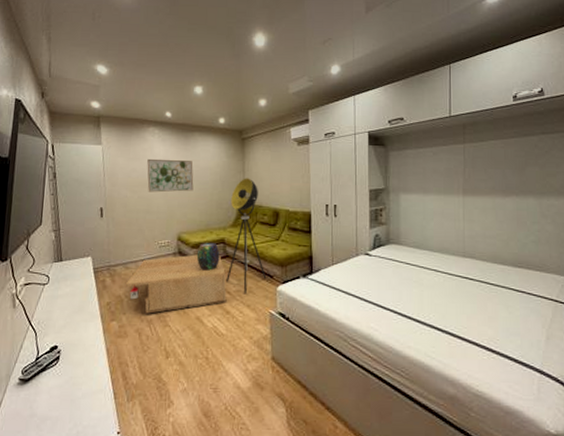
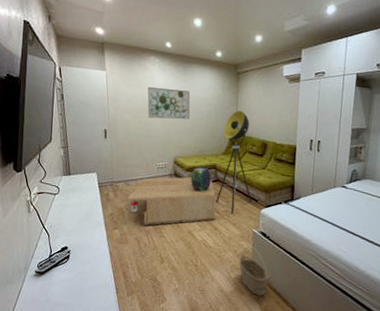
basket: none [255,330,293,391] -> present [238,246,270,297]

